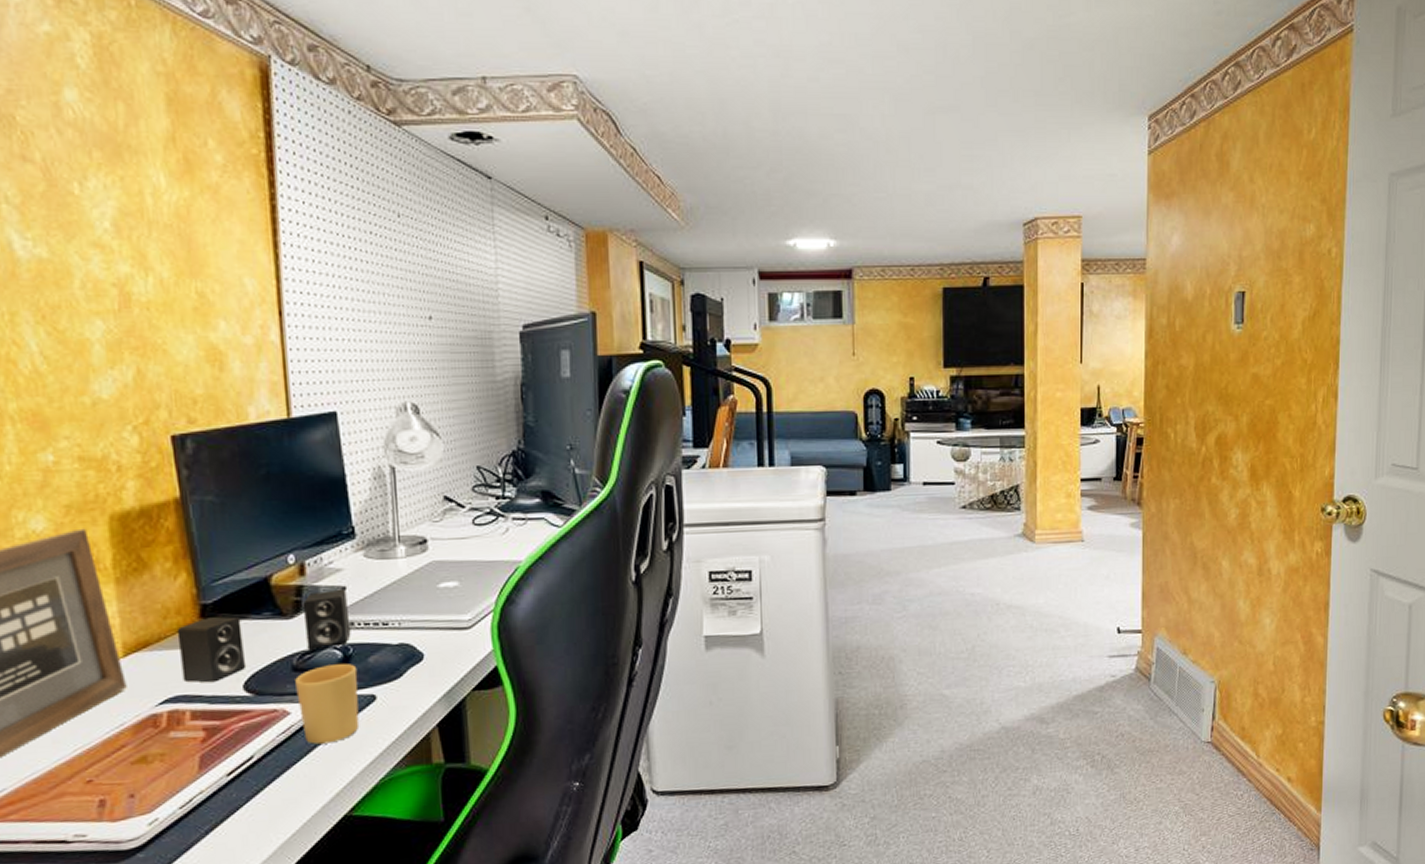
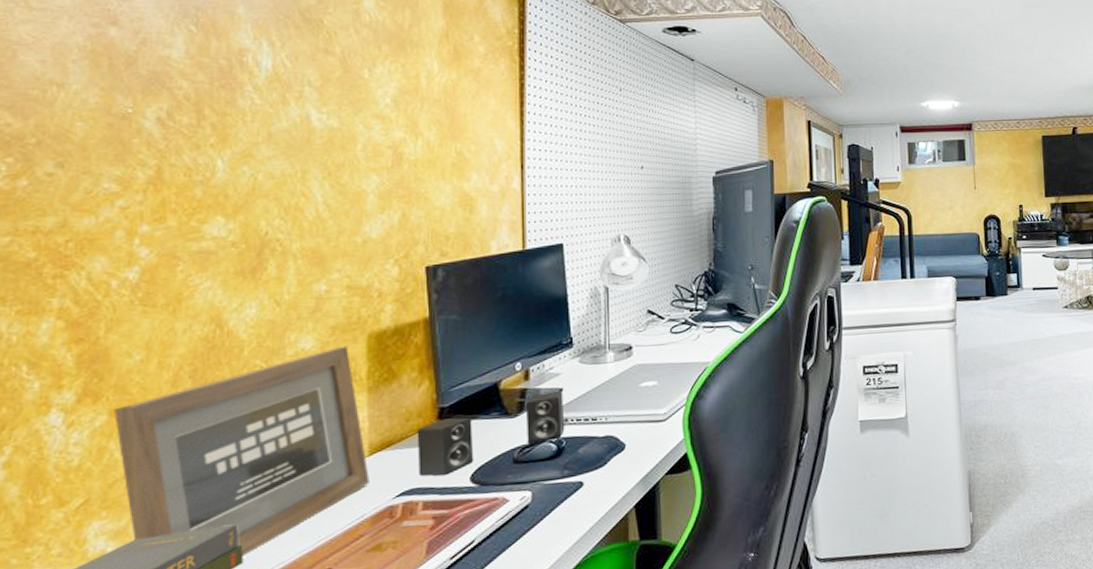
mug: present [295,664,360,745] -> none [515,455,569,528]

